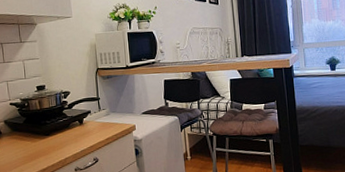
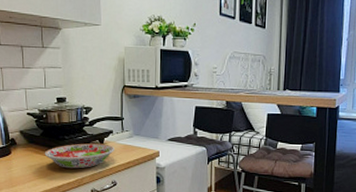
bowl: none [28,124,93,151] -> present [44,143,114,169]

